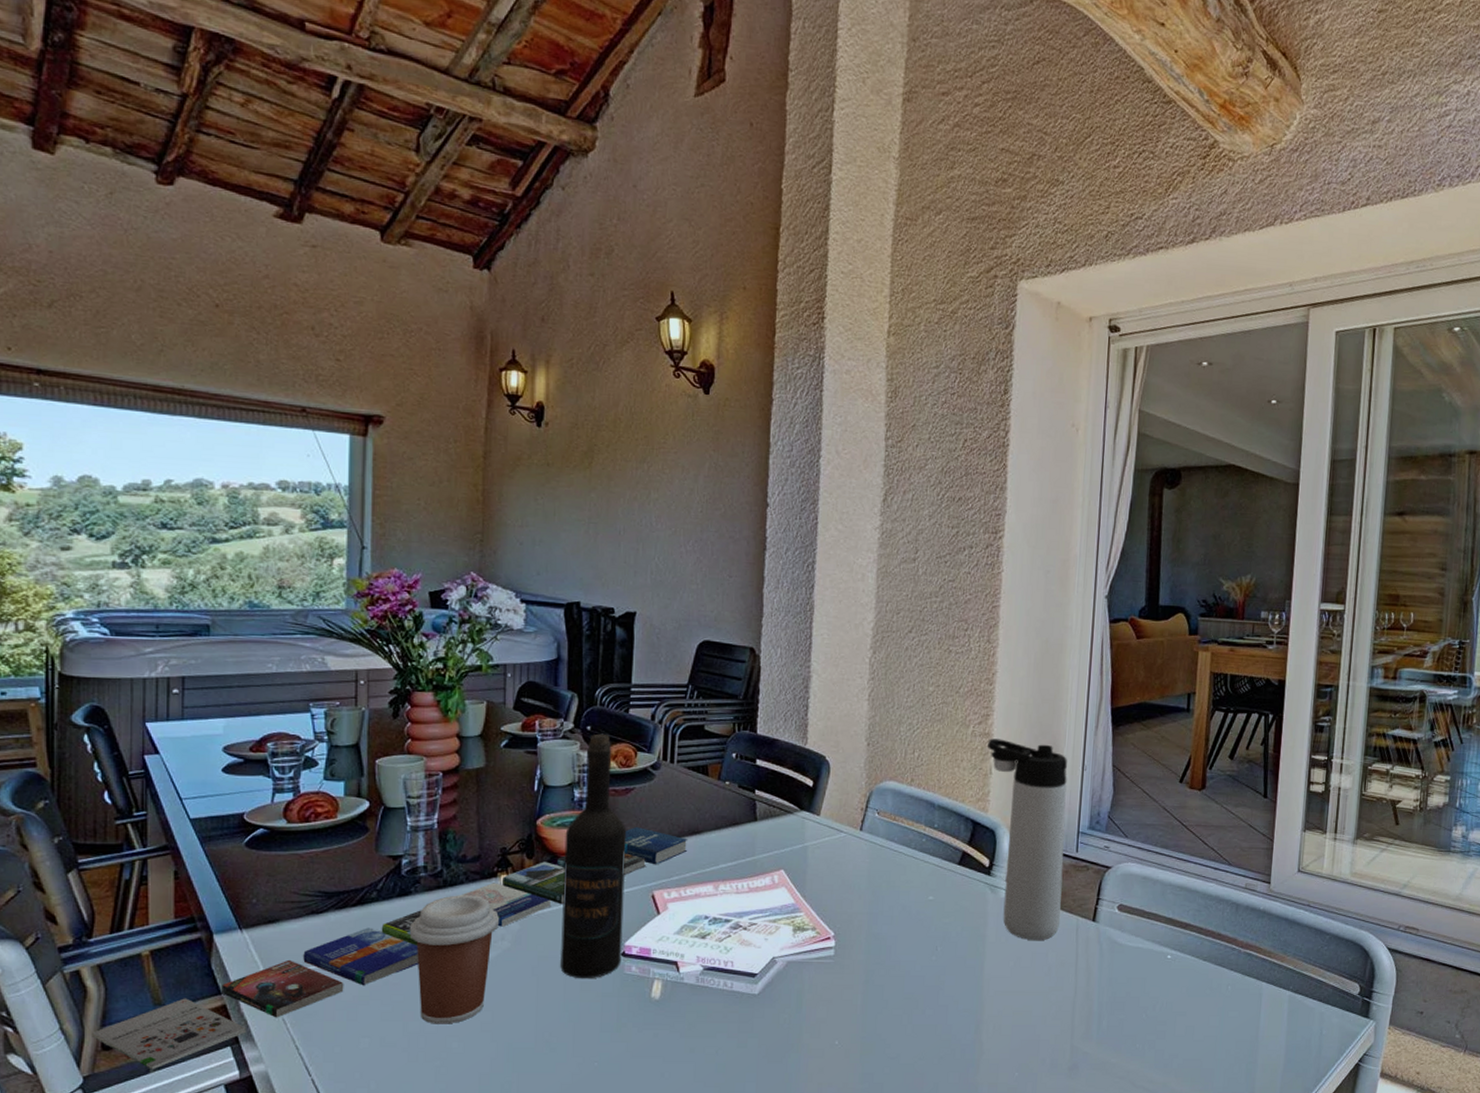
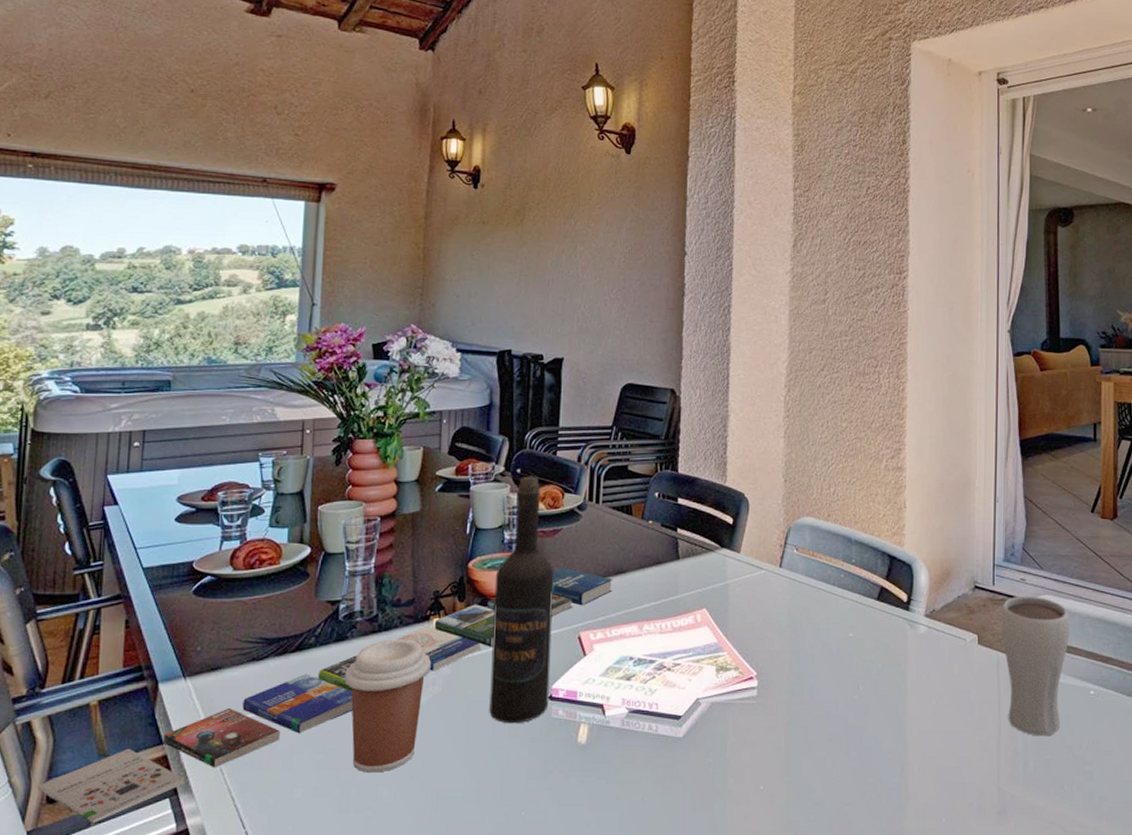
thermos bottle: present [986,738,1067,940] -> none [900,472,981,677]
drinking glass: none [1082,863,1152,997] -> present [1001,596,1070,735]

